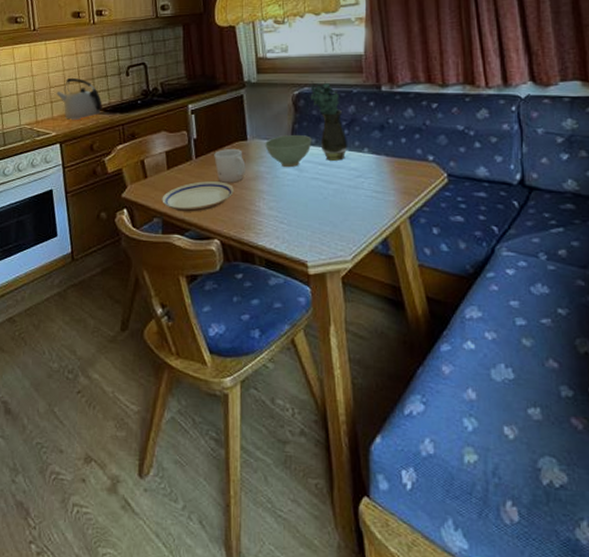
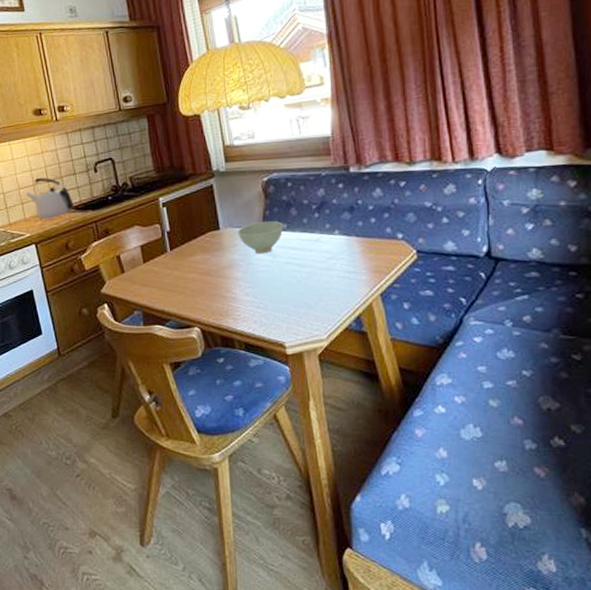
plate: present [162,181,234,212] -> none [140,271,210,303]
mug: present [214,149,246,183] -> none [188,239,220,273]
vase: present [310,81,348,161] -> none [279,165,319,245]

